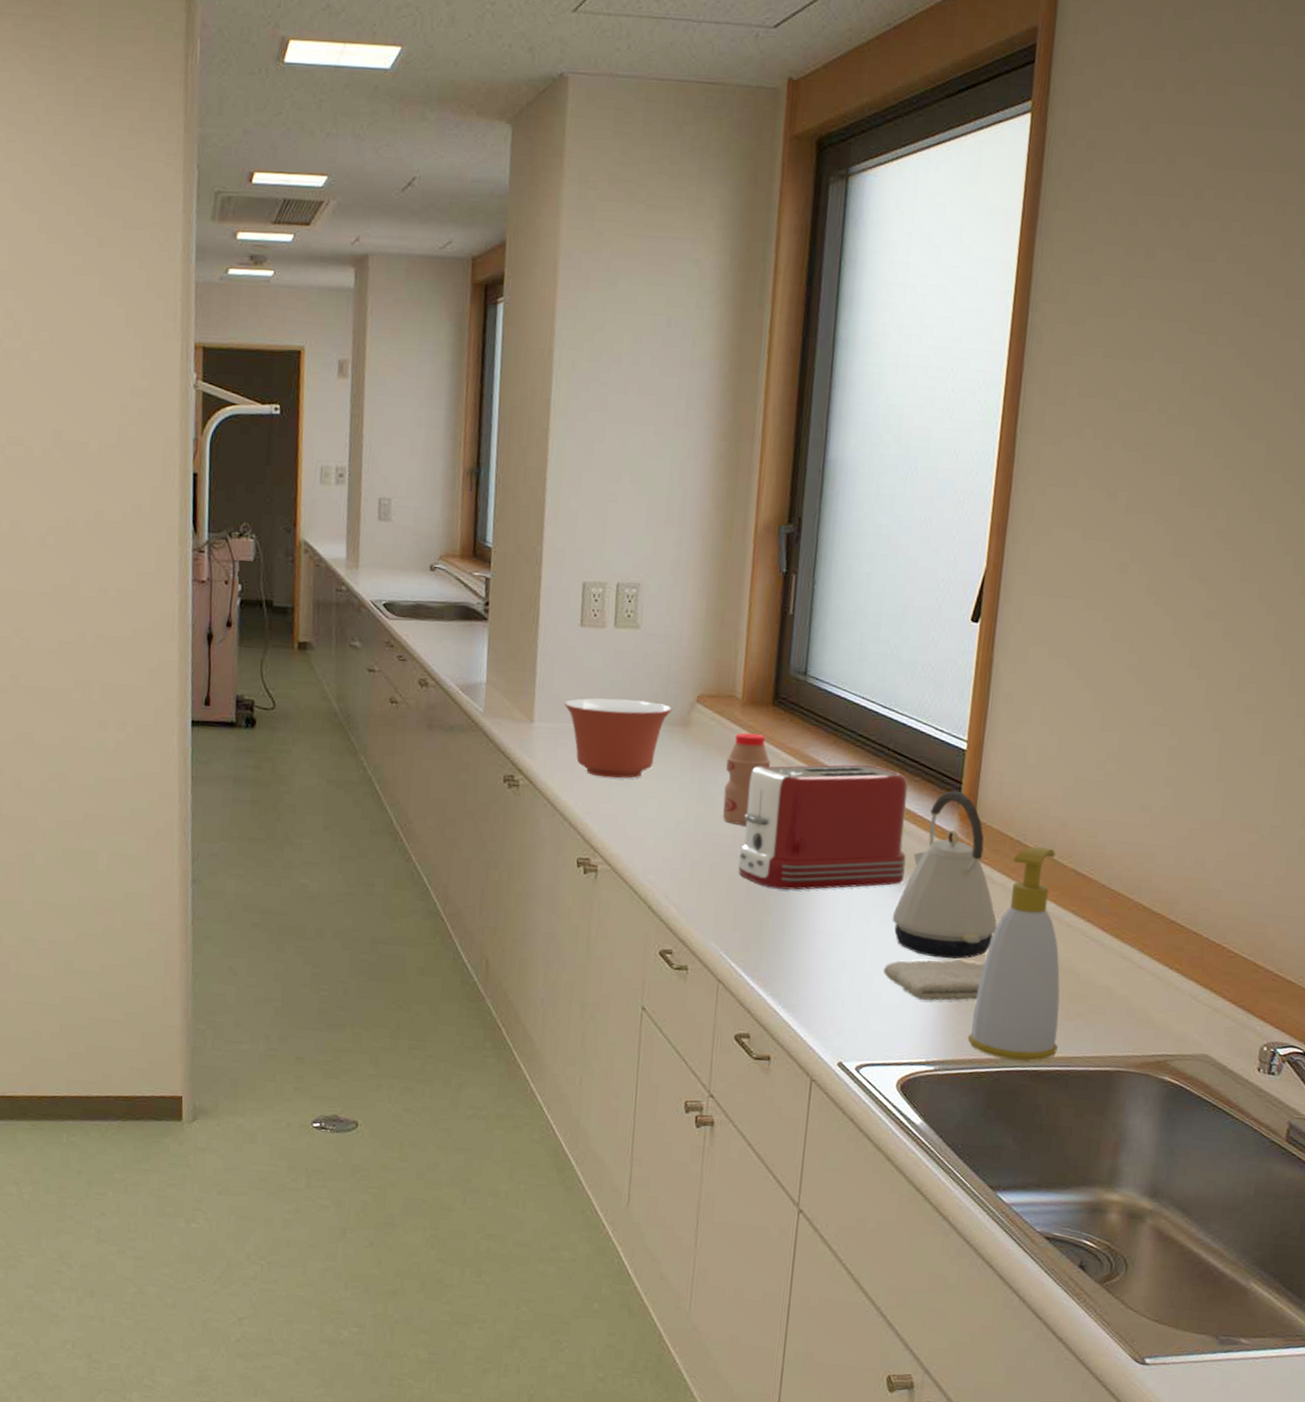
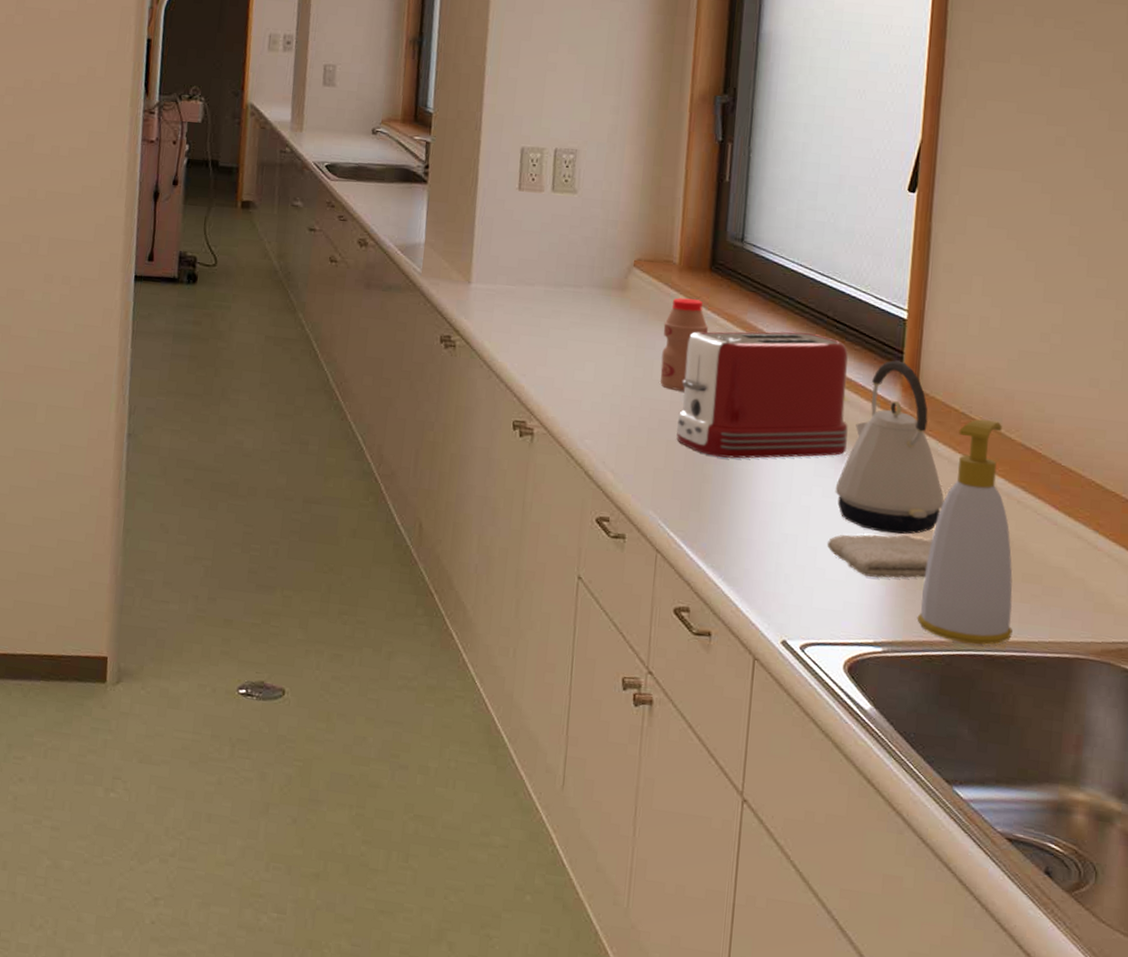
mixing bowl: present [563,698,673,779] -> none [501,260,610,341]

